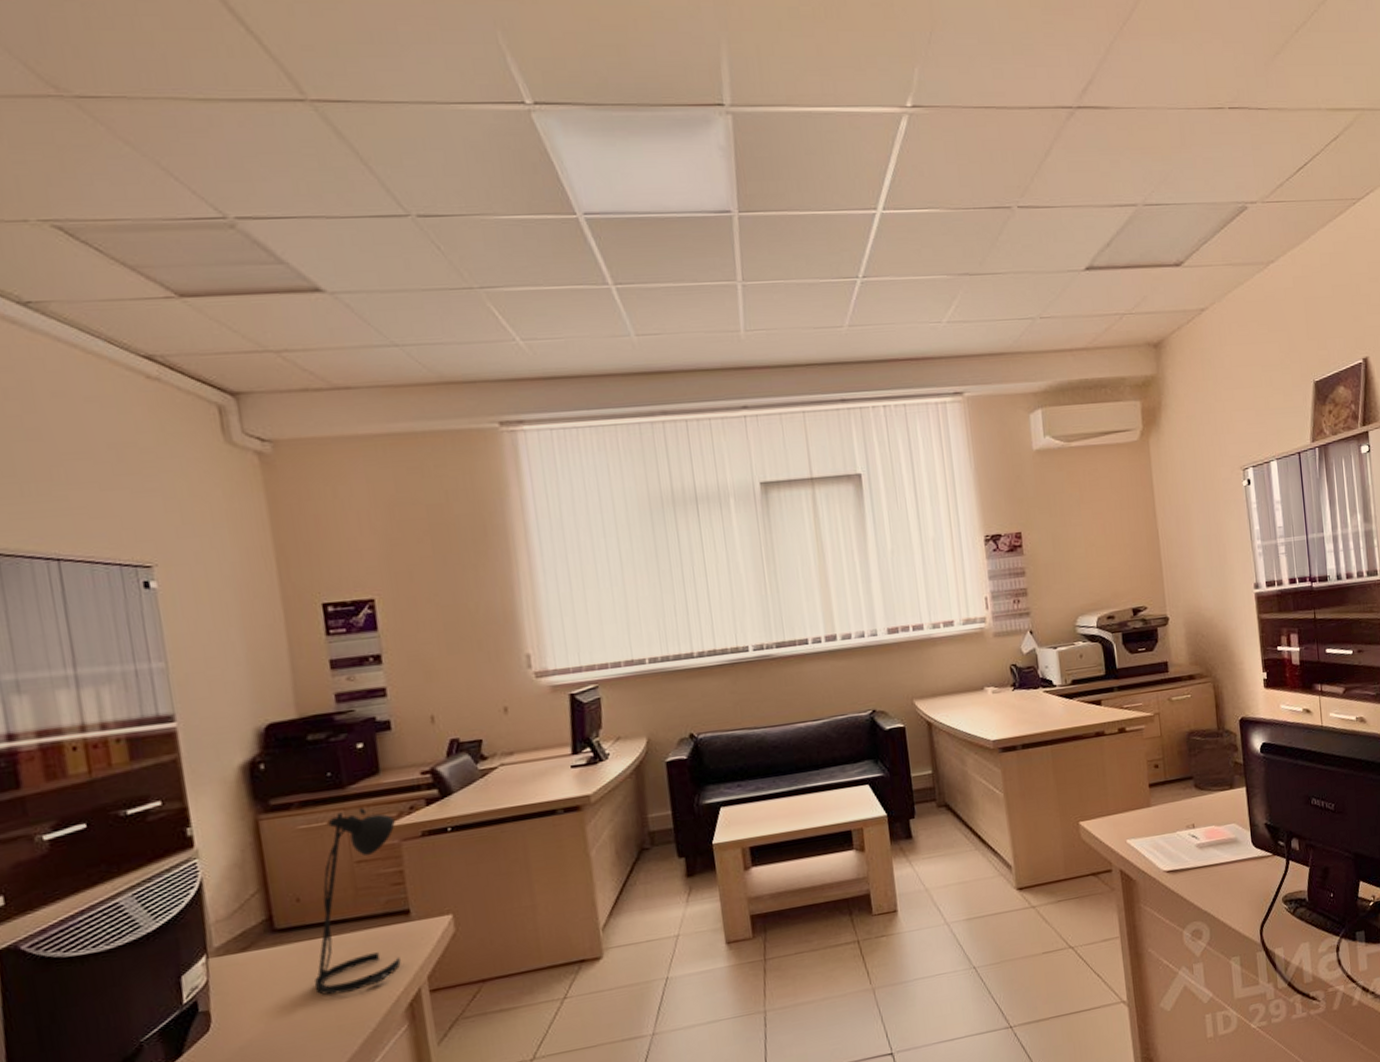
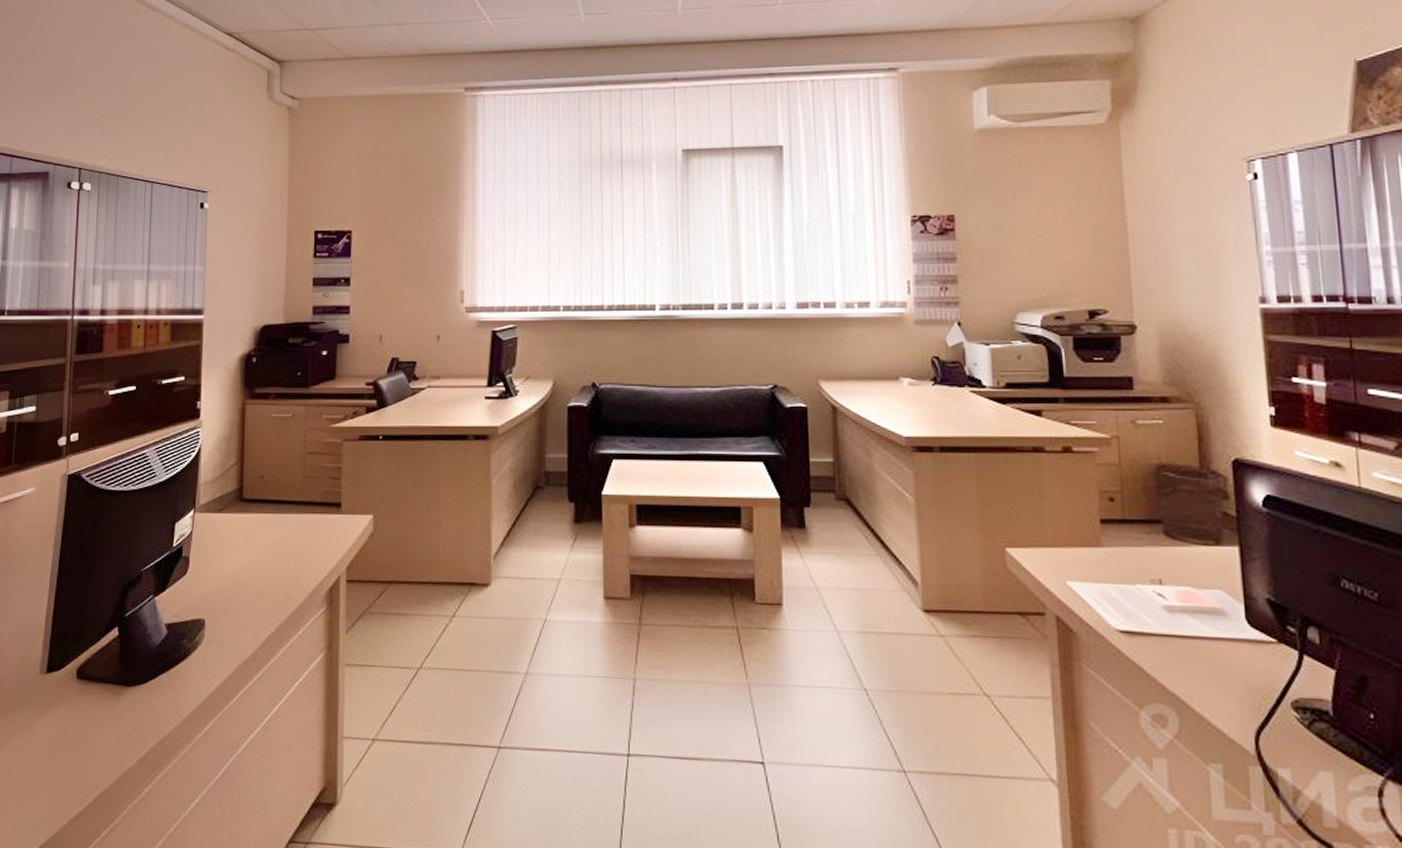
desk lamp: present [314,808,401,995] -> none [263,407,341,566]

